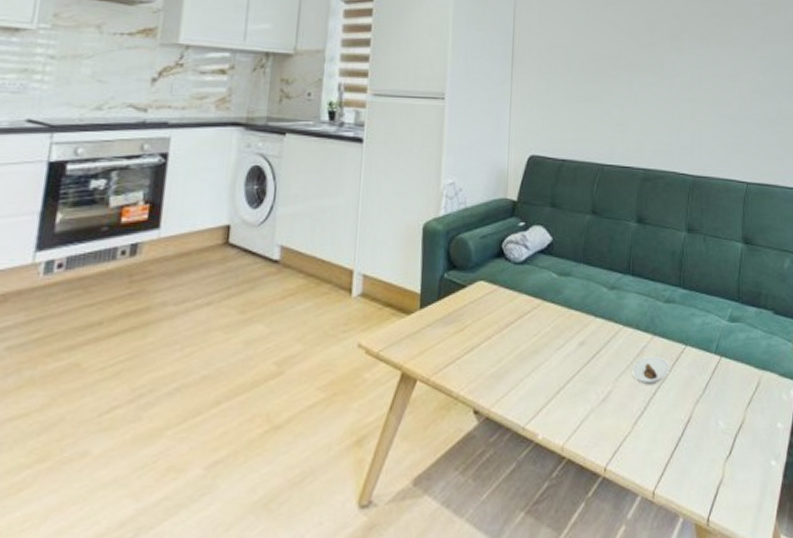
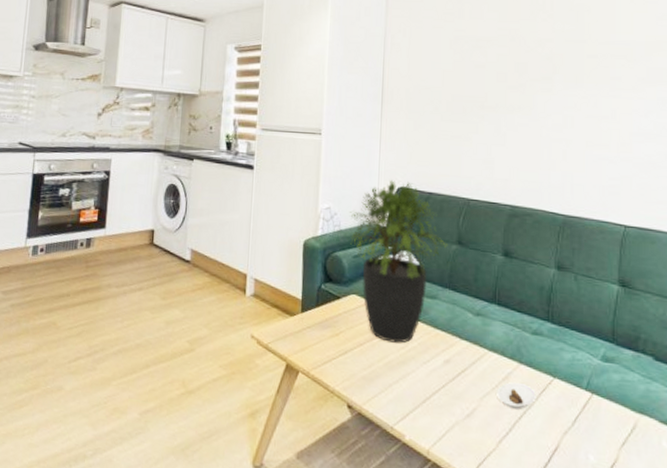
potted plant: none [476,147,583,331] -> present [349,179,449,343]

